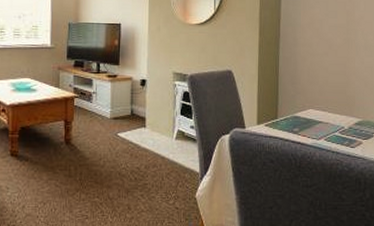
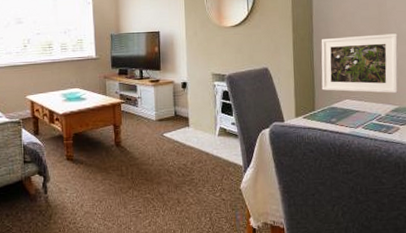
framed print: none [286,43,365,105] -> present [321,33,399,93]

